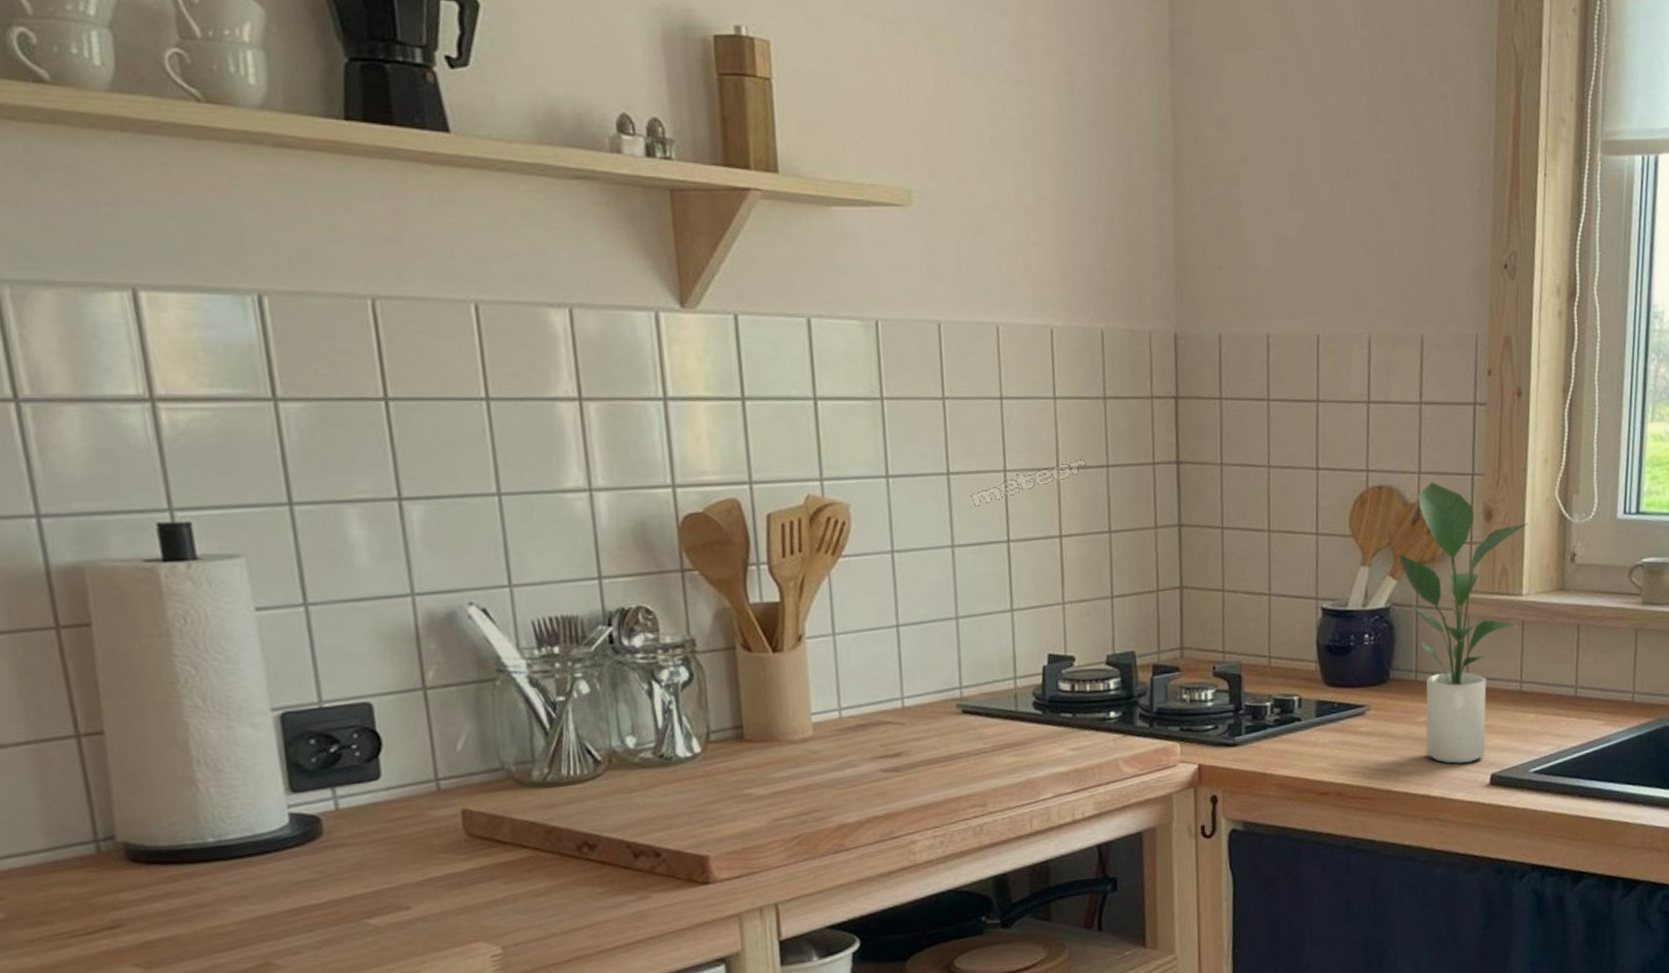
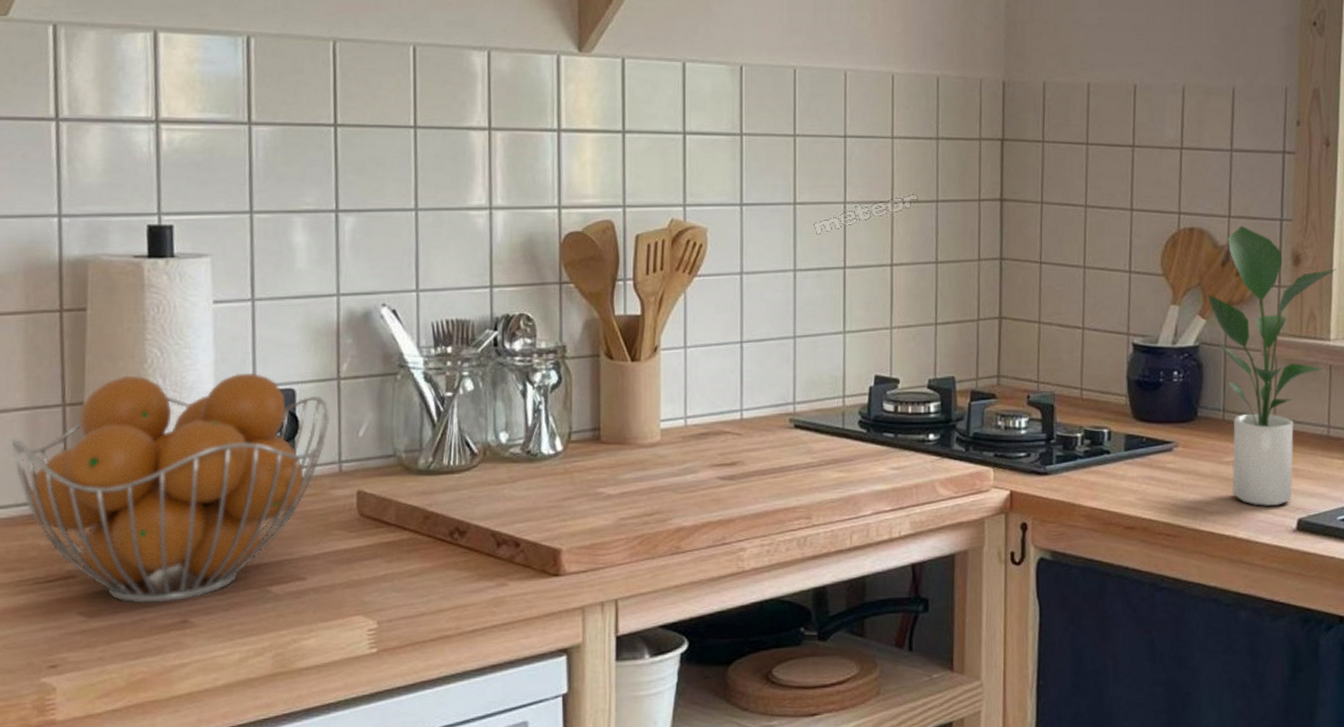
fruit basket: none [15,687,420,949] -> present [10,372,331,604]

